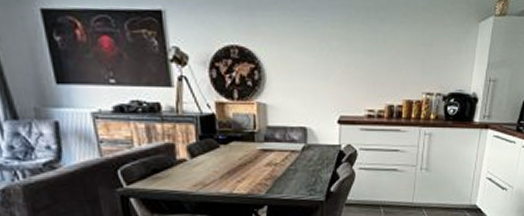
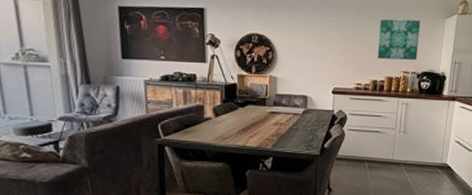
wall art: none [394,23,448,78] -> present [378,19,421,60]

